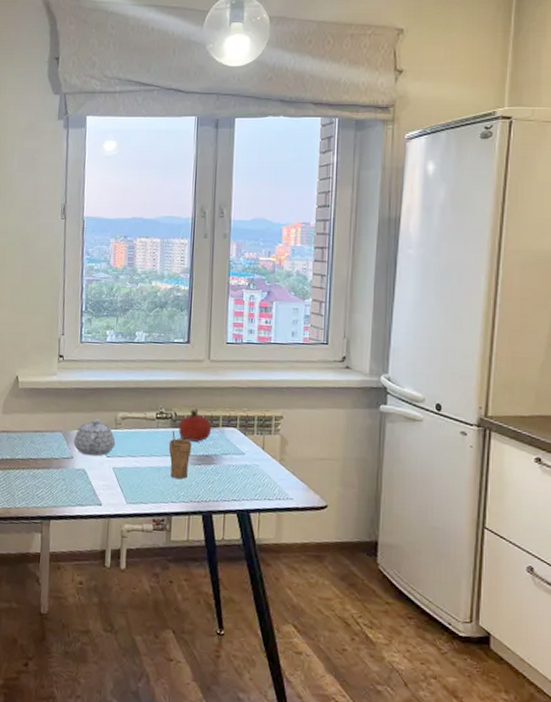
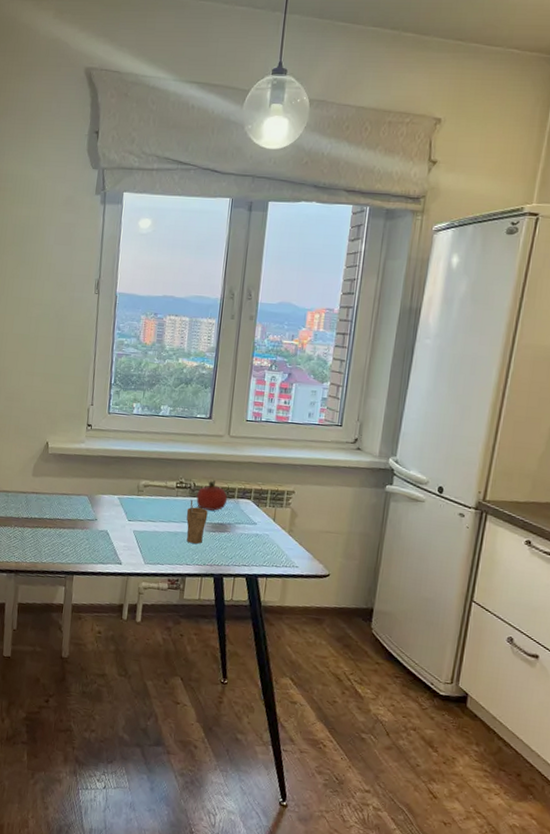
teapot: present [73,418,116,456] -> none [98,484,137,520]

